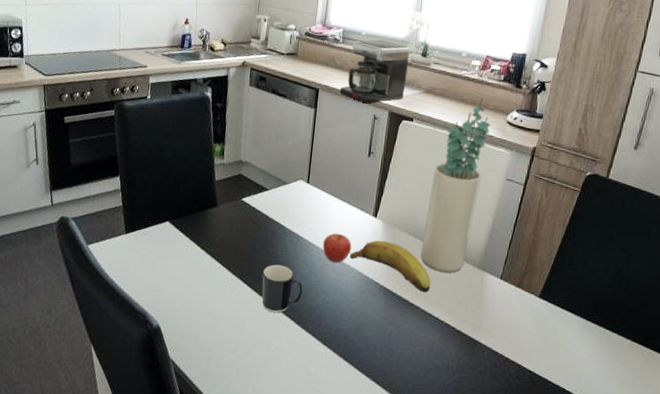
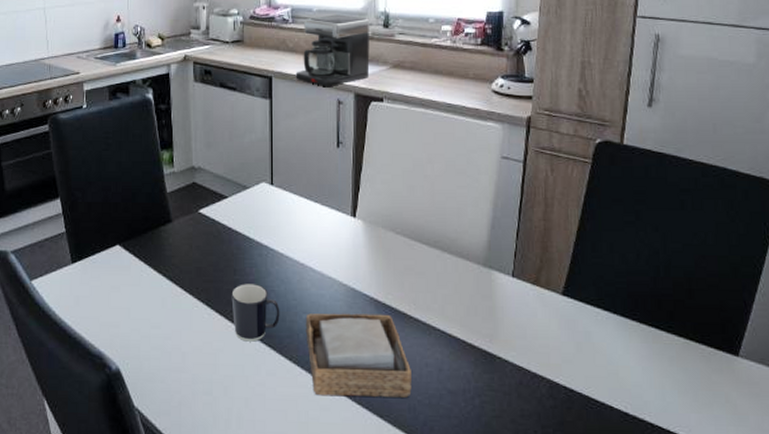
fruit: present [322,233,352,263] -> none [297,240,331,276]
napkin holder: none [322,294,407,369] -> present [305,313,412,398]
fruit: present [350,240,431,293] -> none [330,243,430,302]
vase: present [420,98,491,273] -> none [413,67,474,275]

